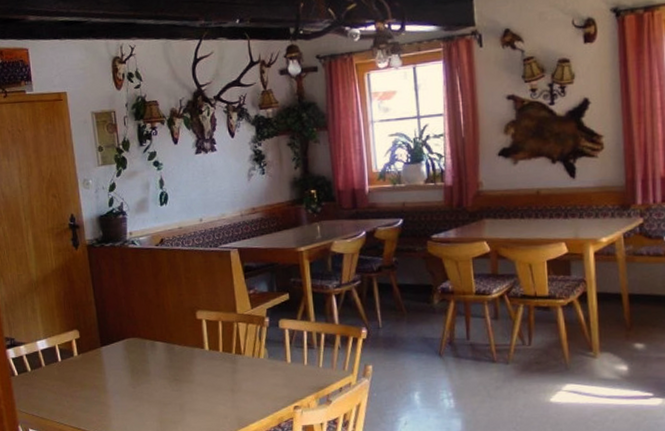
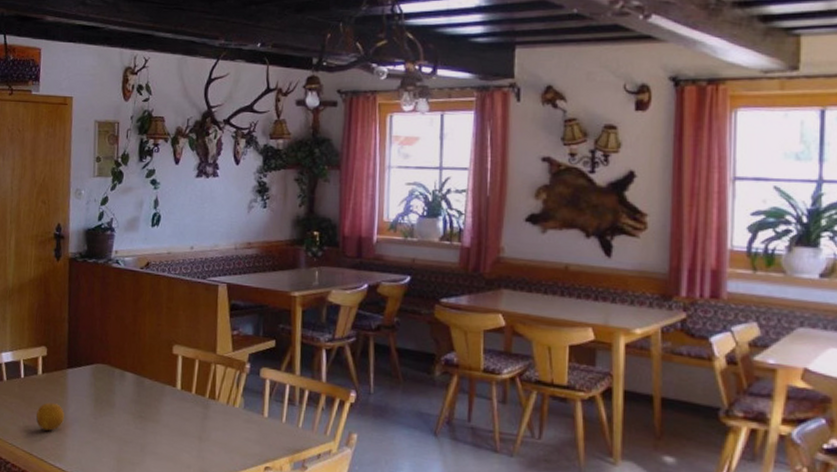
fruit: none [77,380,105,405] -> present [35,402,64,431]

